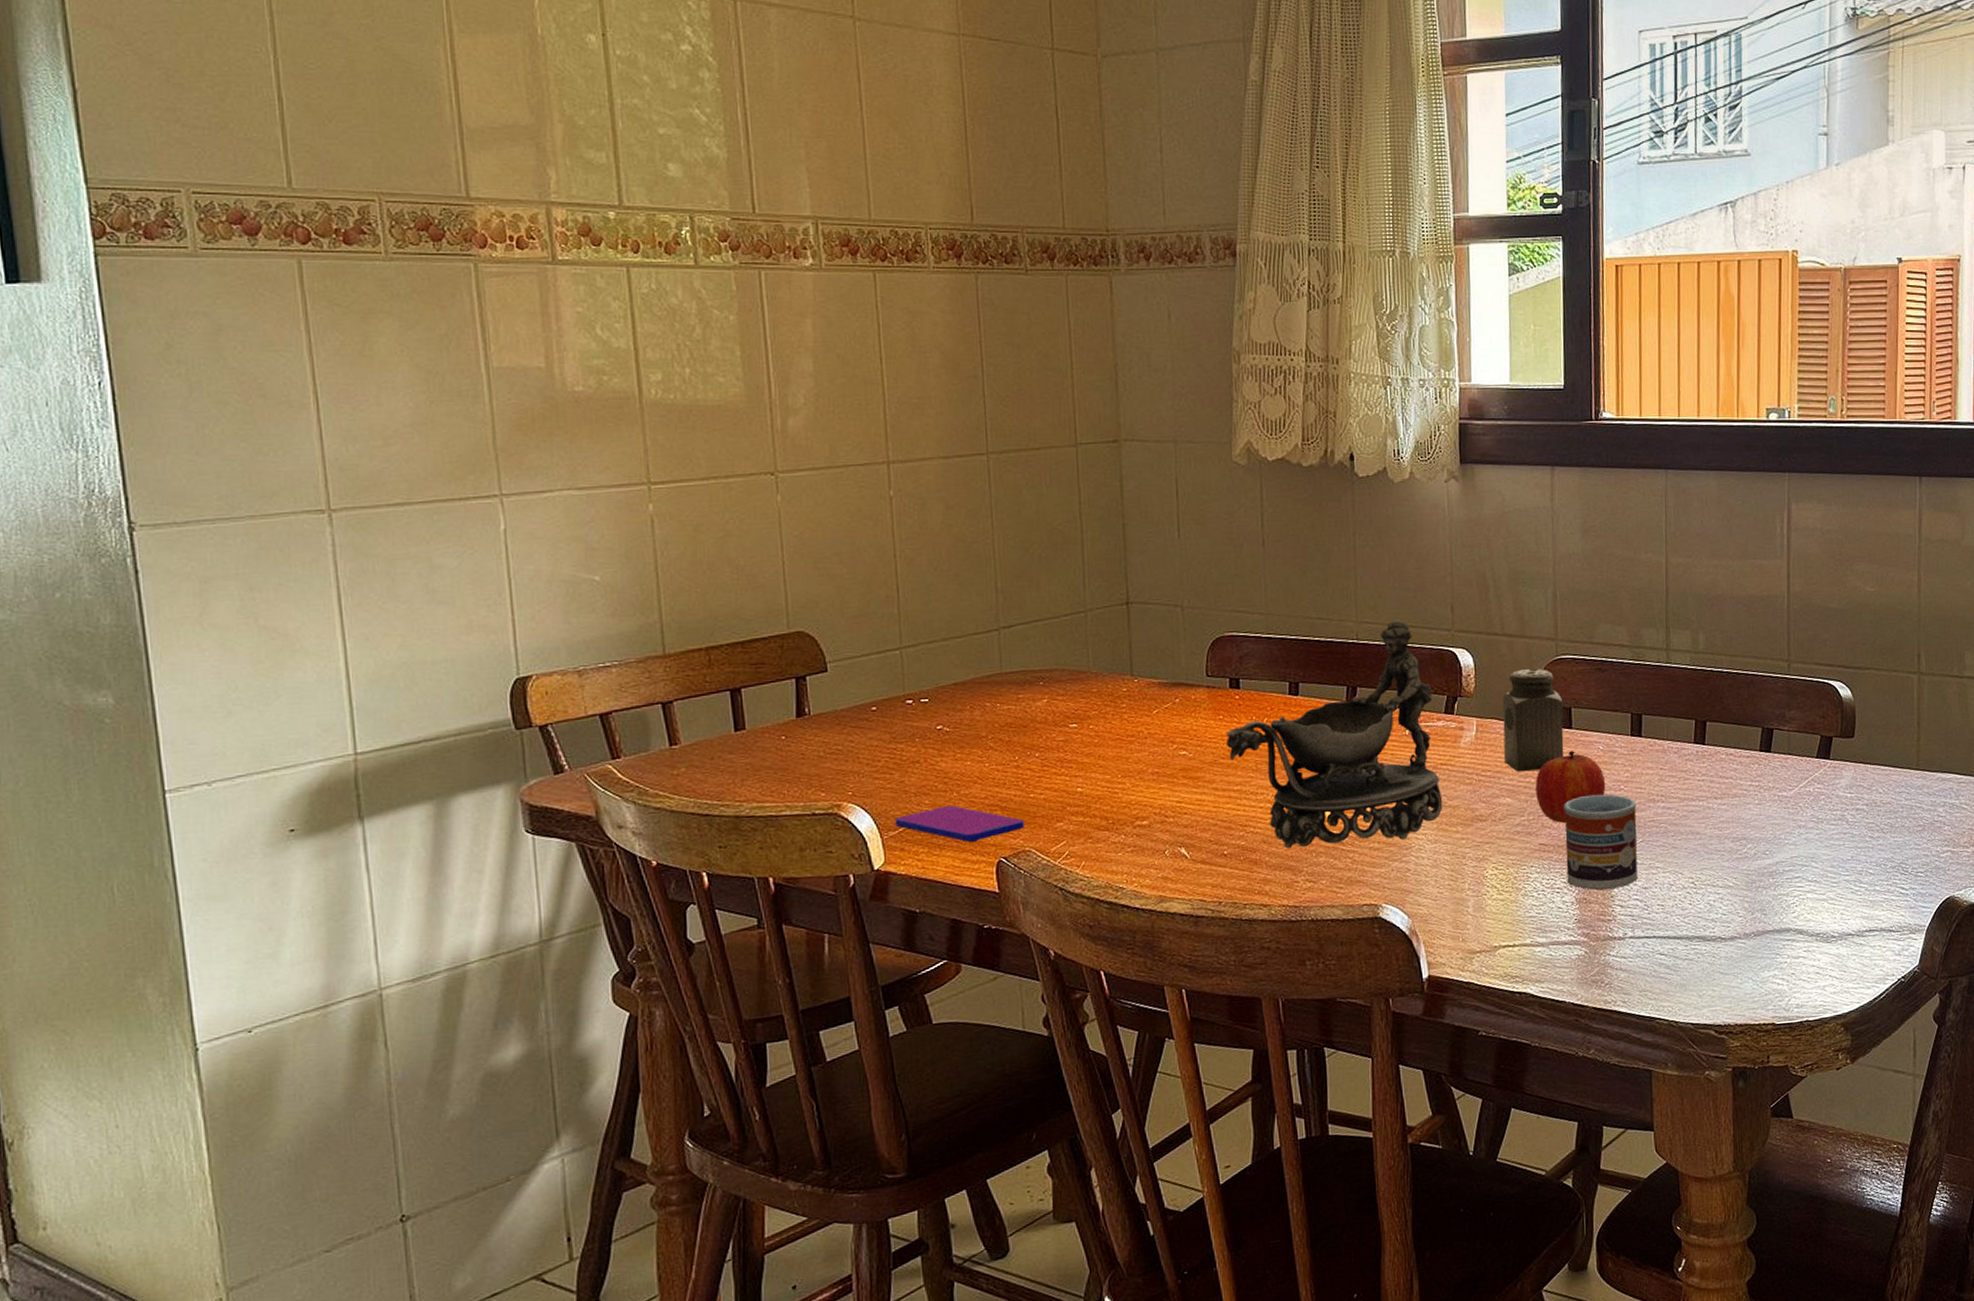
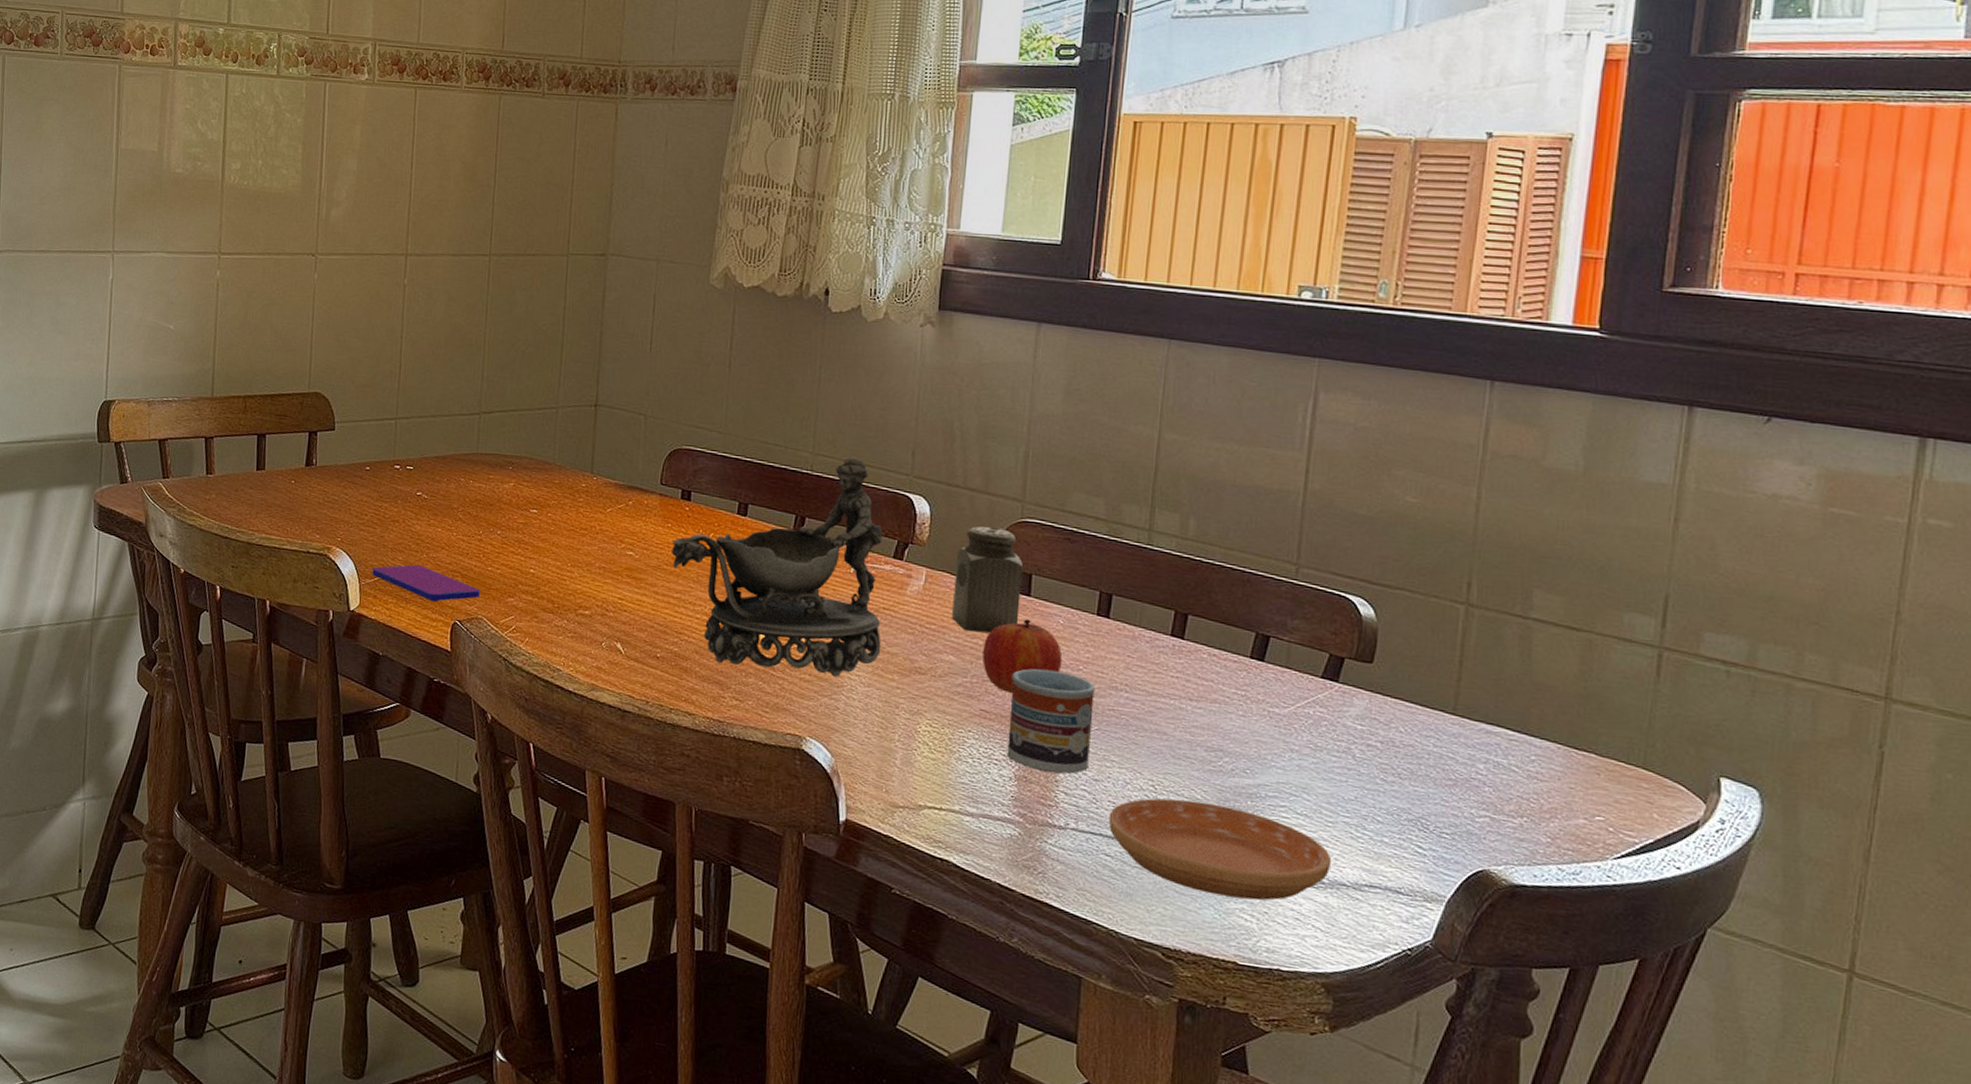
saucer: none [1659,887,1839,968] -> present [1108,798,1332,901]

